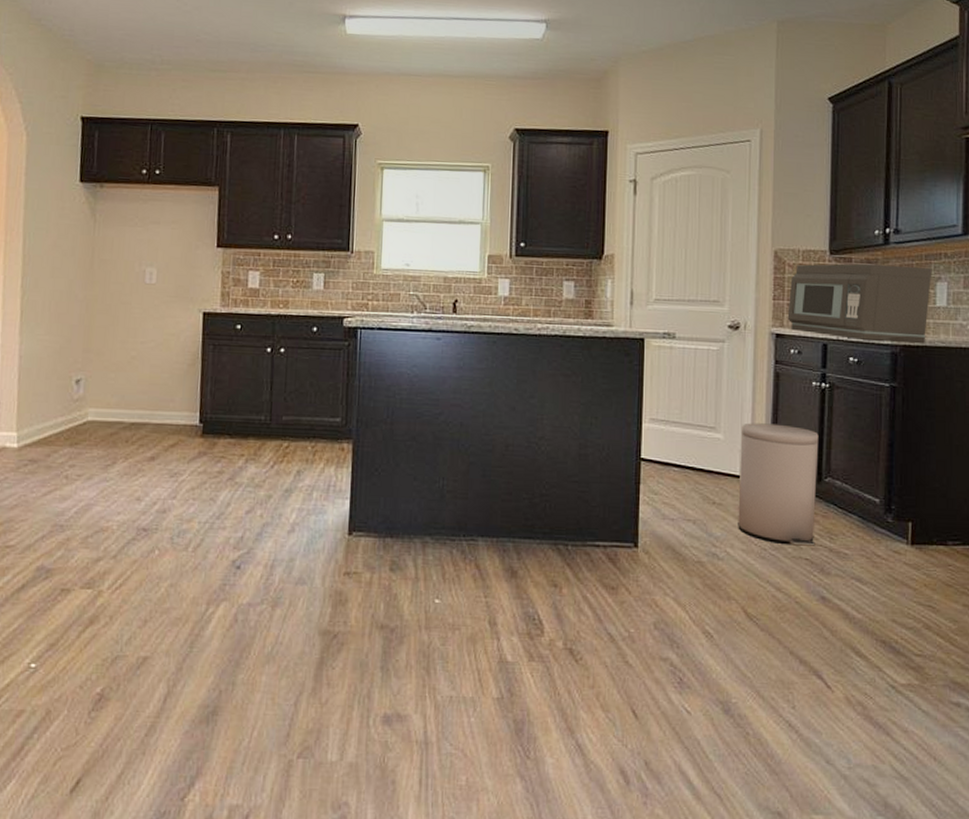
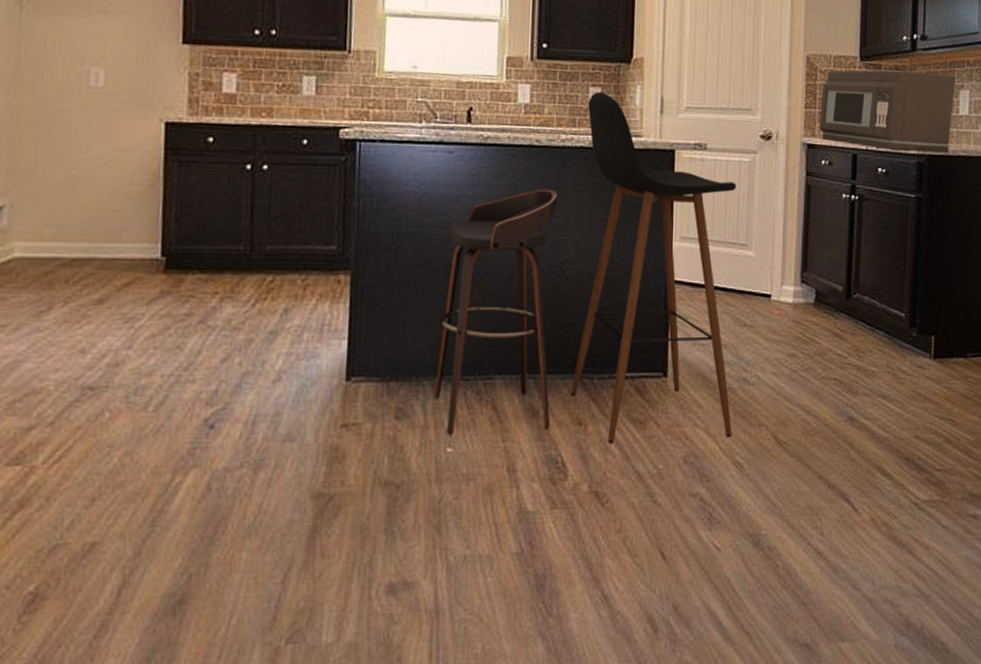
bar stool: none [424,372,534,590] -> present [434,188,558,435]
bar stool: none [547,285,705,608] -> present [571,91,736,444]
pedal bin: present [738,423,819,546] -> none [769,238,848,366]

